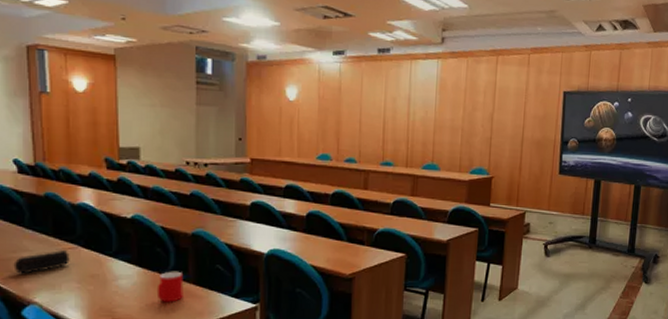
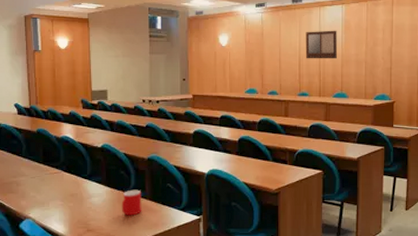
pencil case: present [13,249,70,274] -> none [14,174,55,195]
writing board: none [391,88,430,124] -> present [305,30,337,59]

